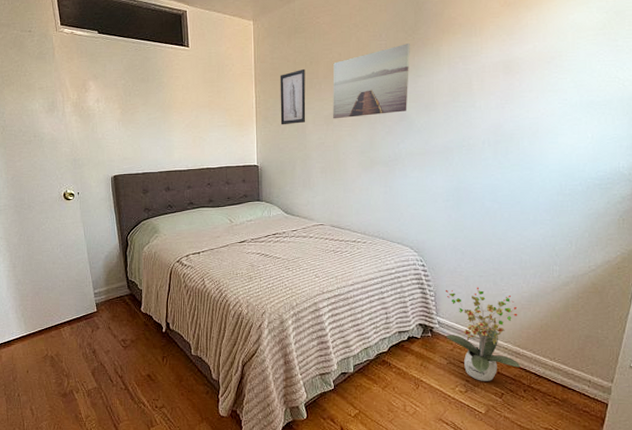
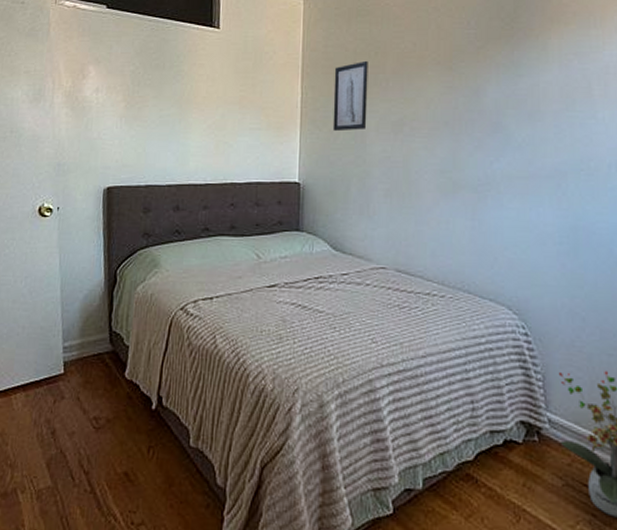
wall art: present [333,44,410,119] -> none [403,34,508,127]

